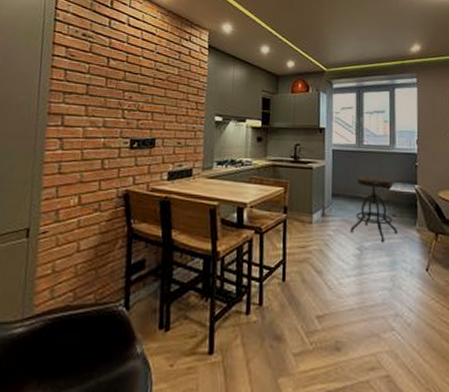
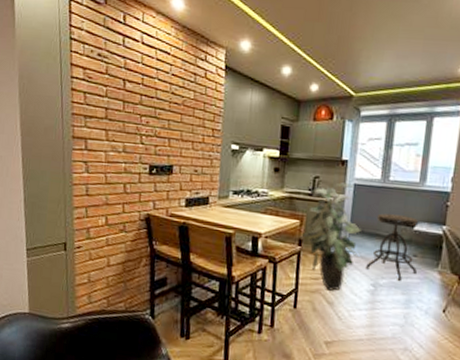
indoor plant: none [286,149,343,259] -> present [301,183,361,291]

